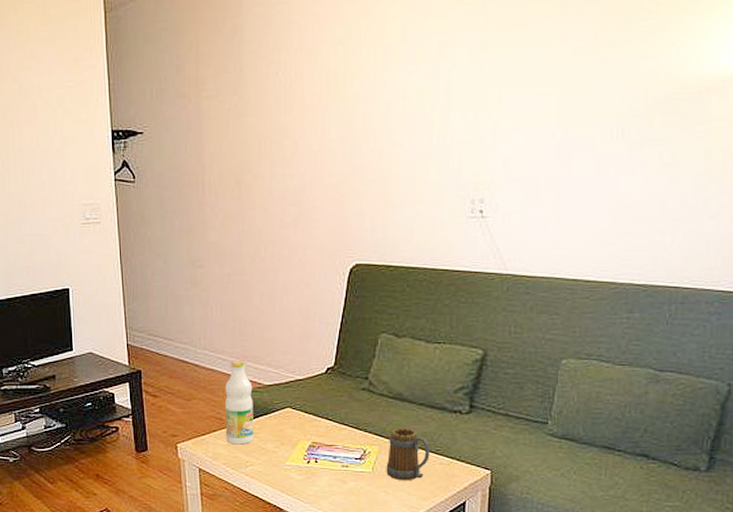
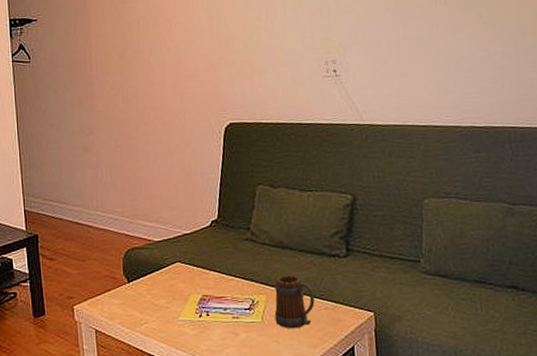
bottle: present [224,361,254,445] -> none [117,219,147,303]

